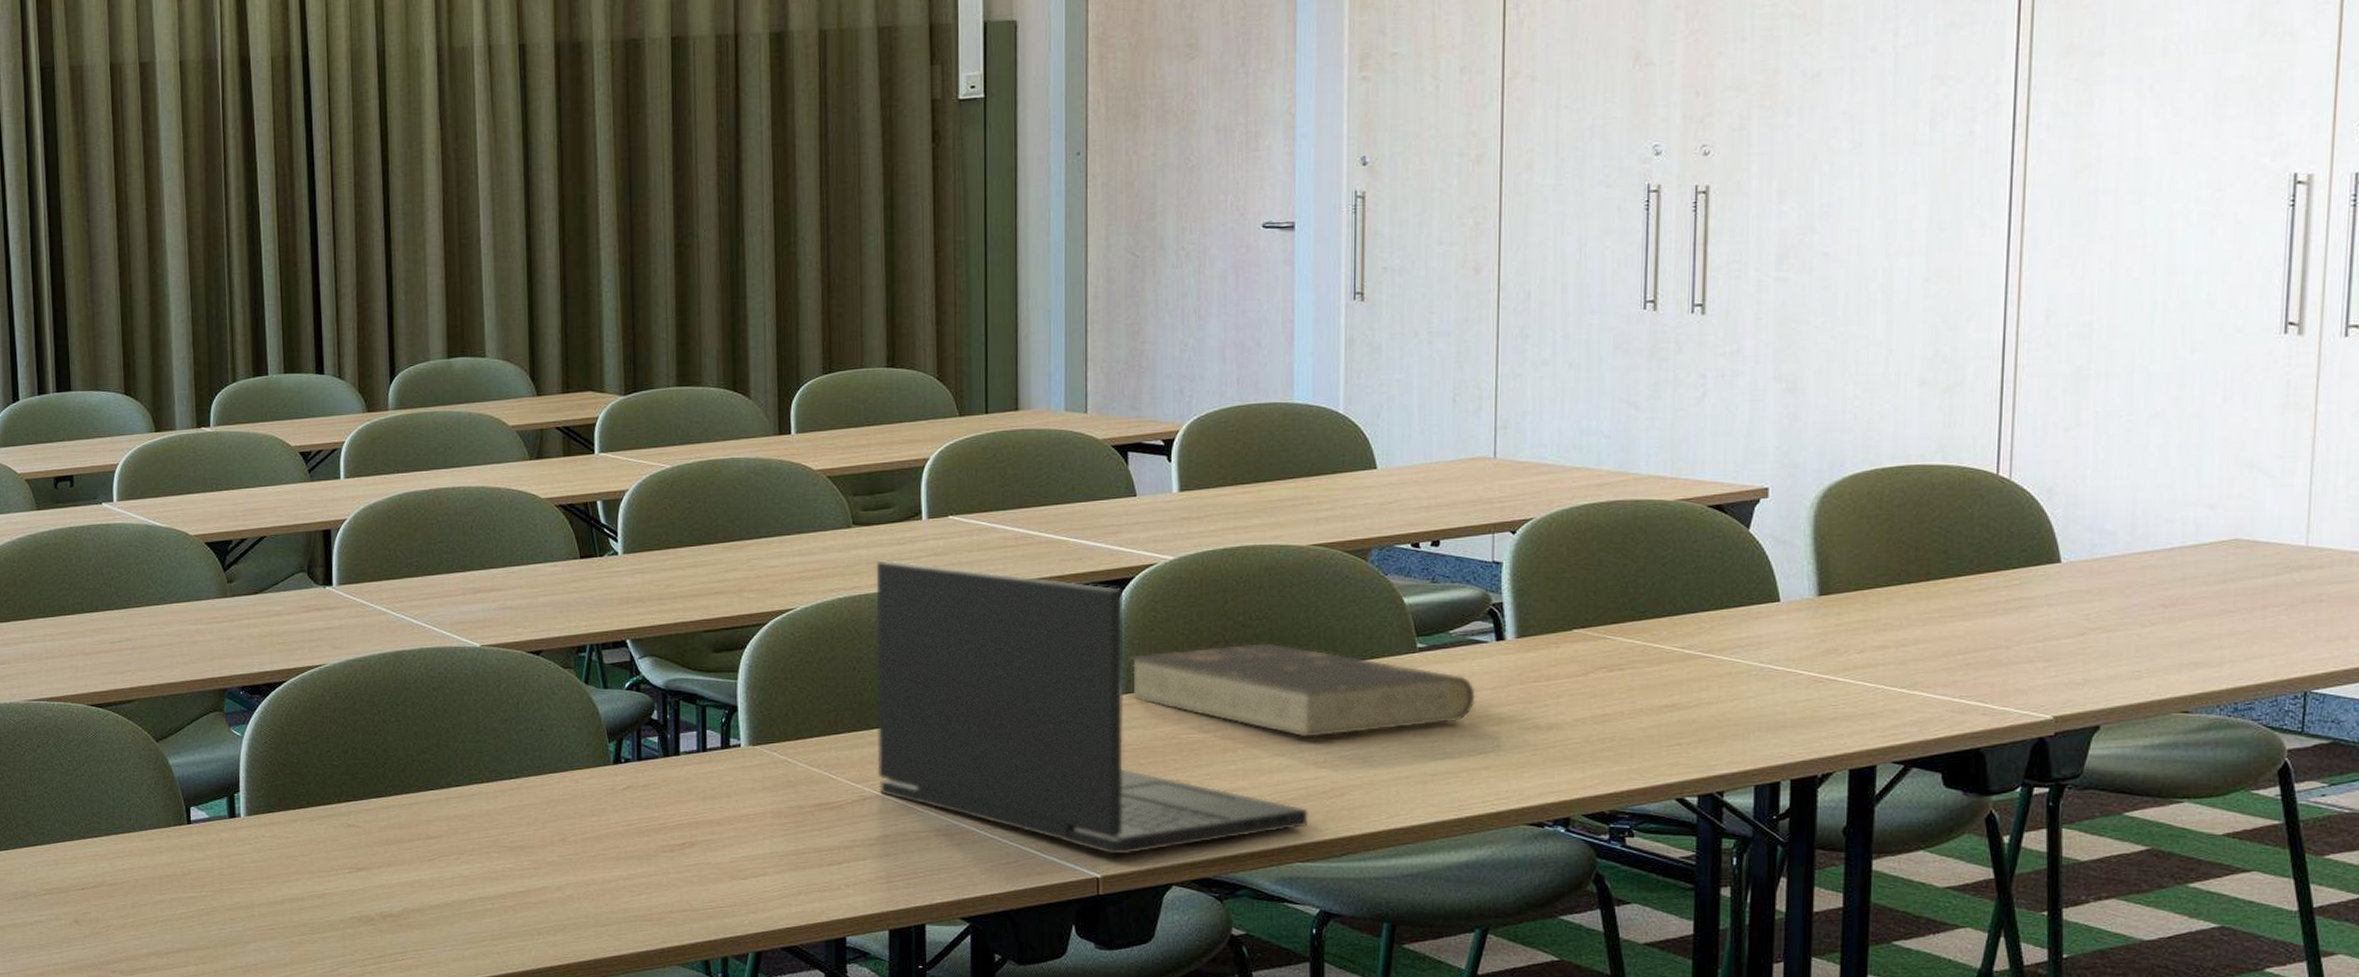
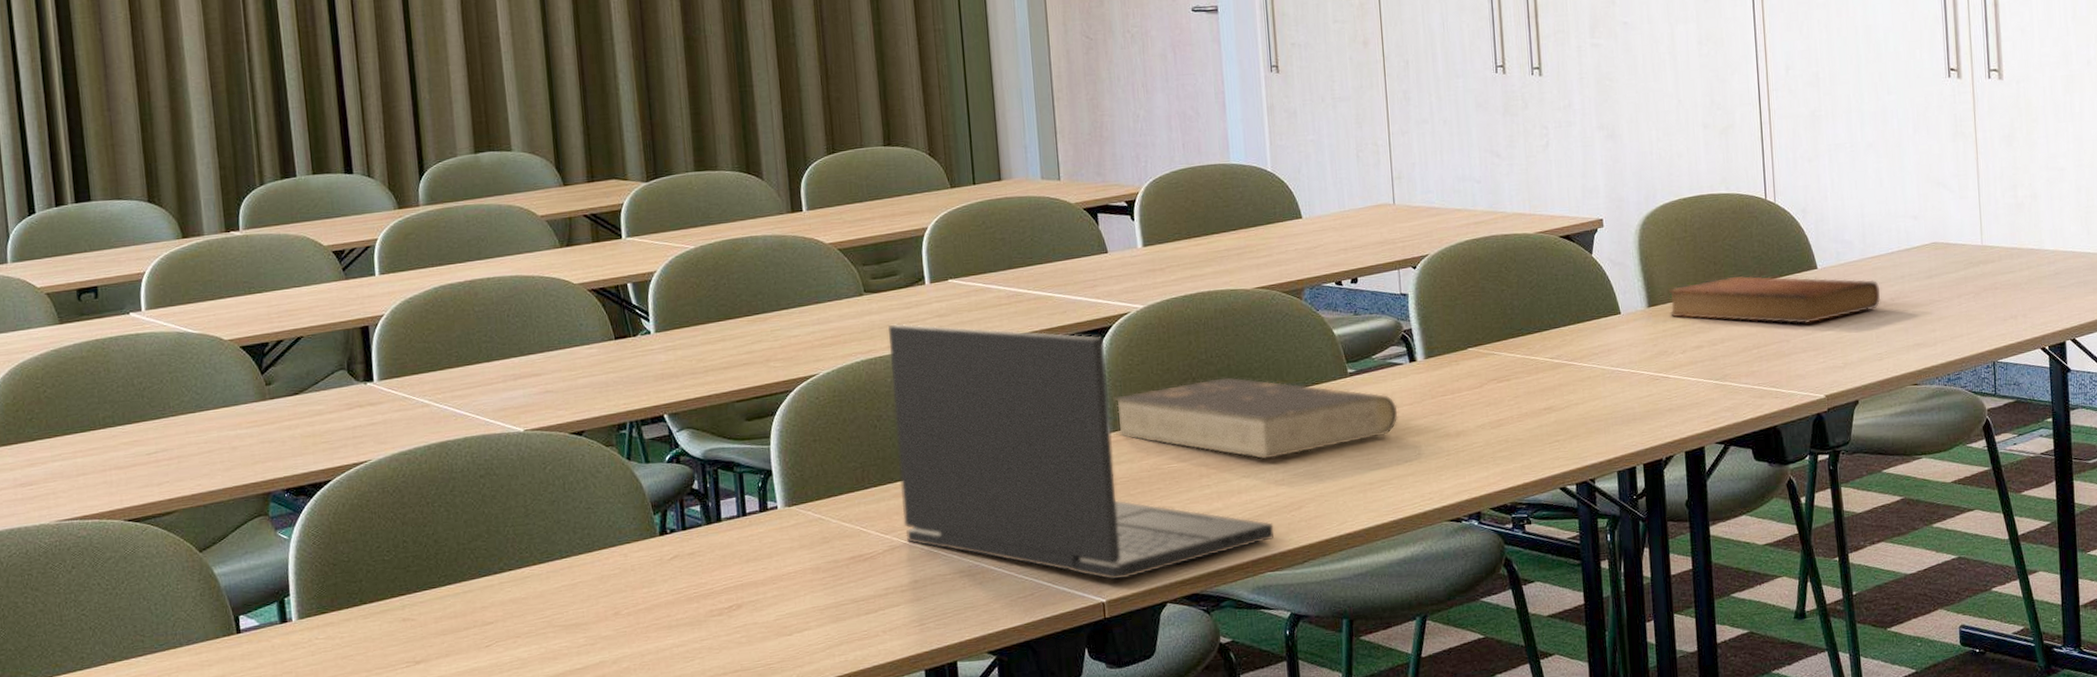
bible: none [1847,565,2149,629] -> present [1669,276,1881,325]

